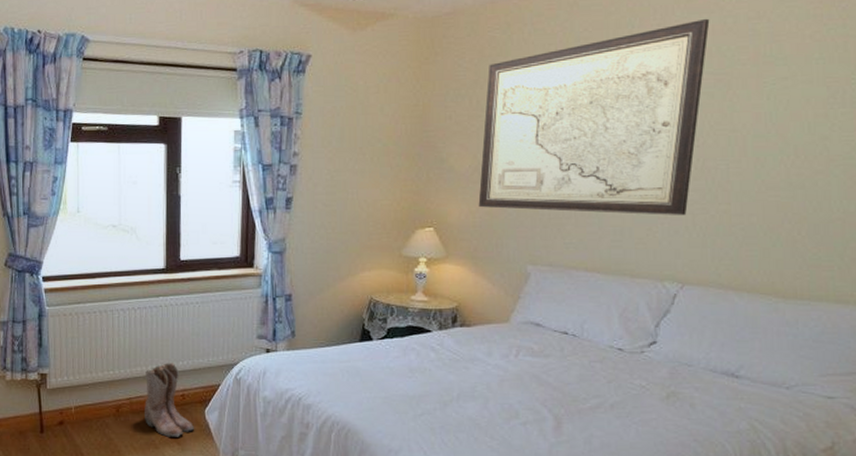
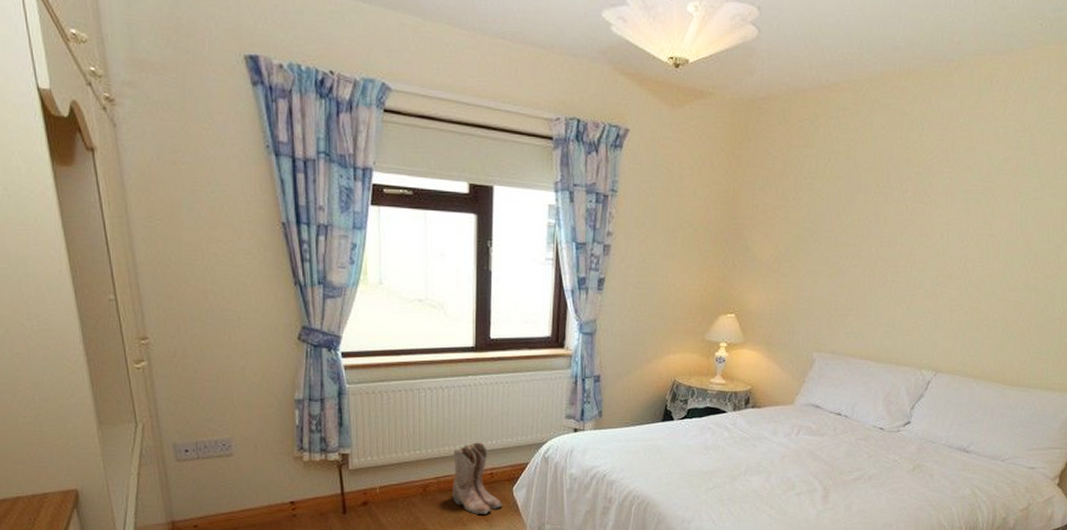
wall art: present [478,18,710,215] -> none [776,127,986,310]

